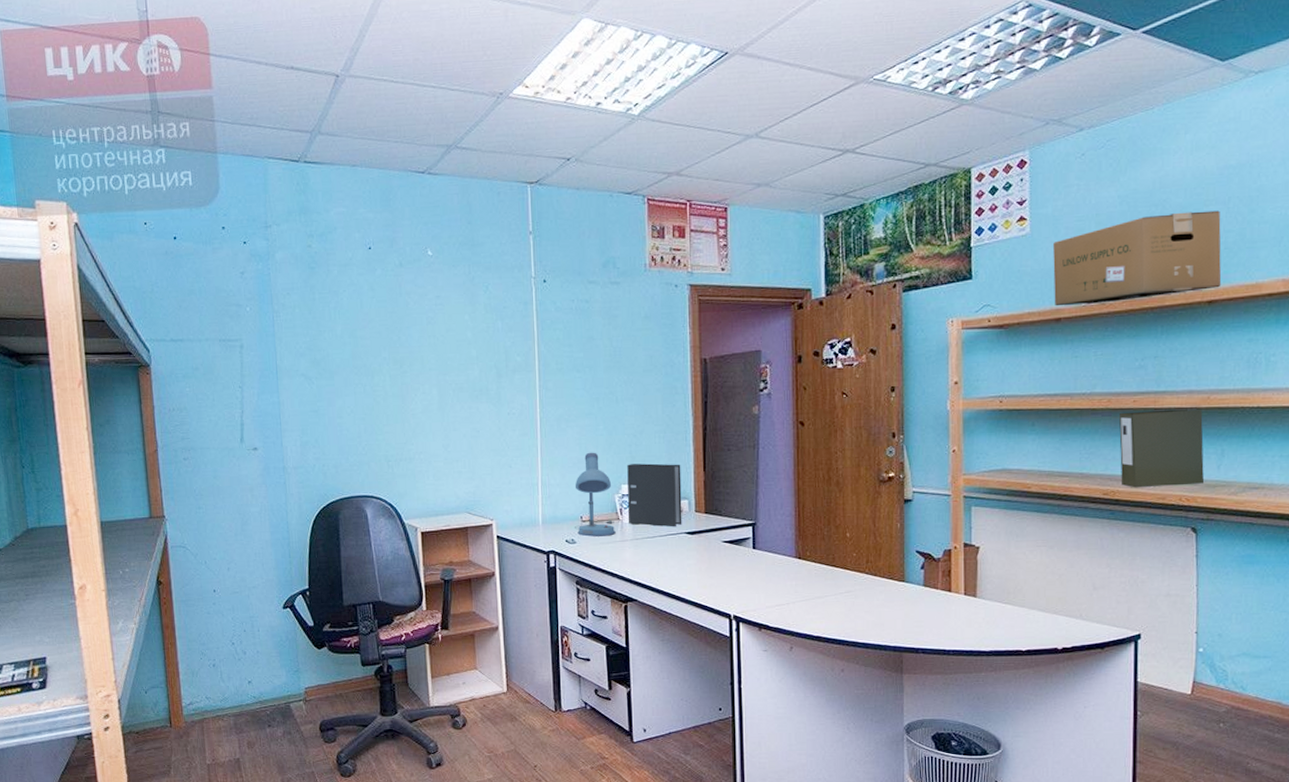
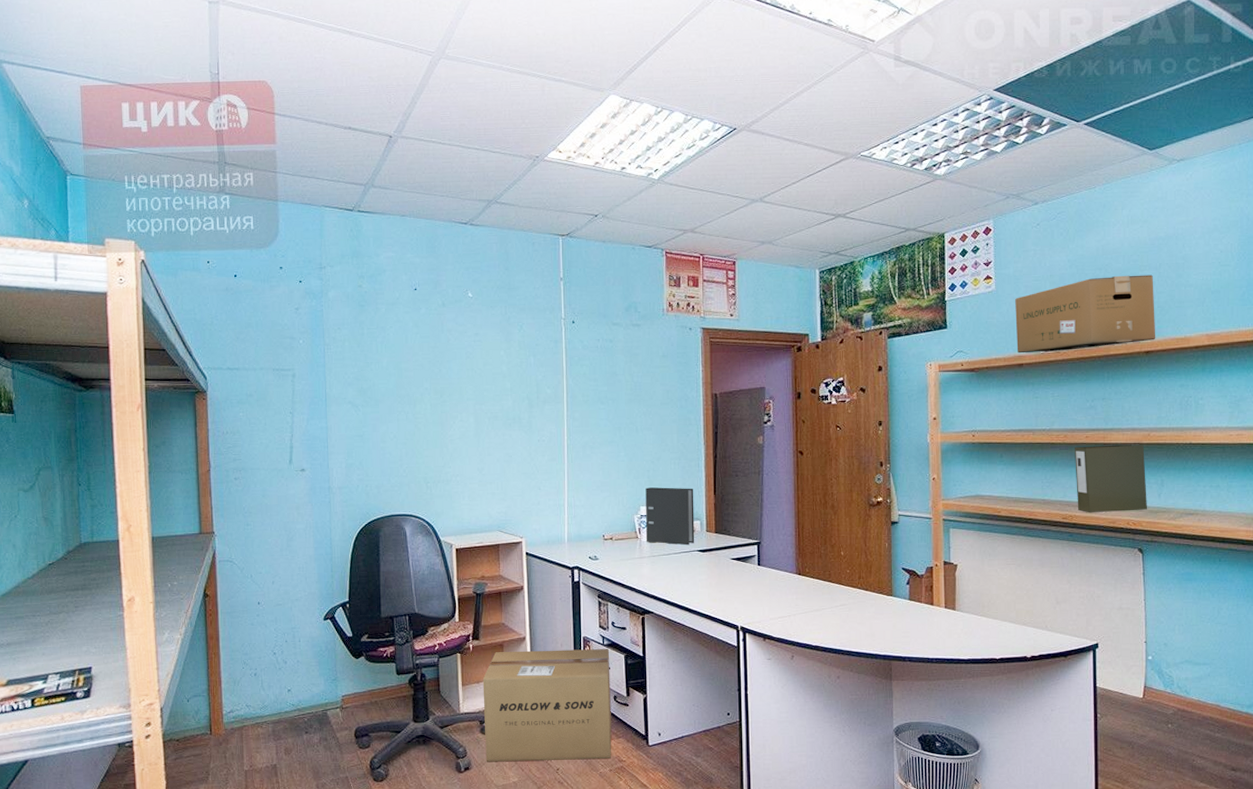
box: none [453,639,593,758] -> present [482,649,612,762]
desk lamp: present [575,452,616,537] -> none [597,476,635,554]

